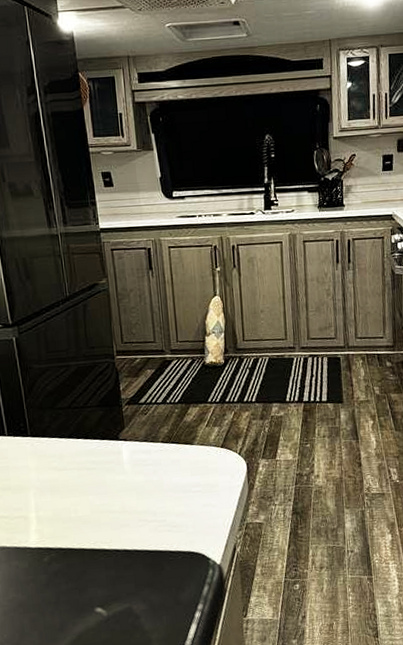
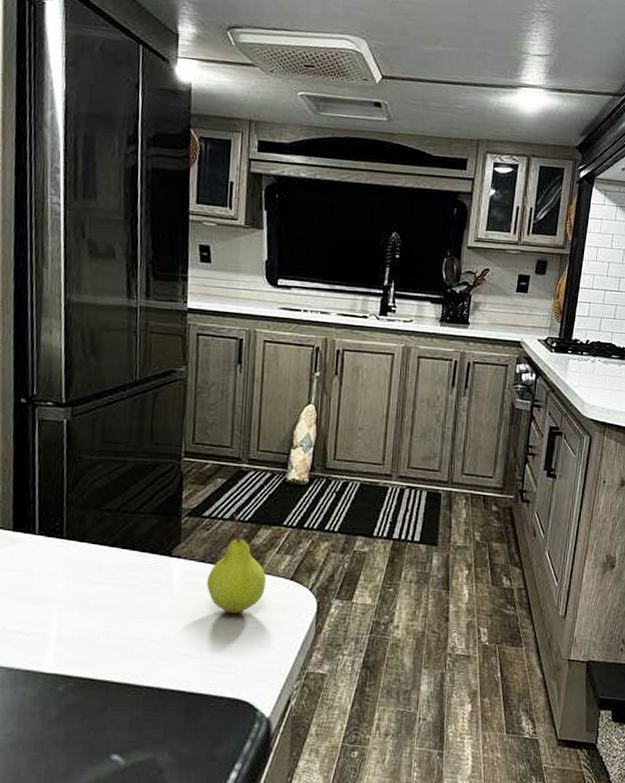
fruit: none [151,397,201,482] -> present [207,513,266,613]

